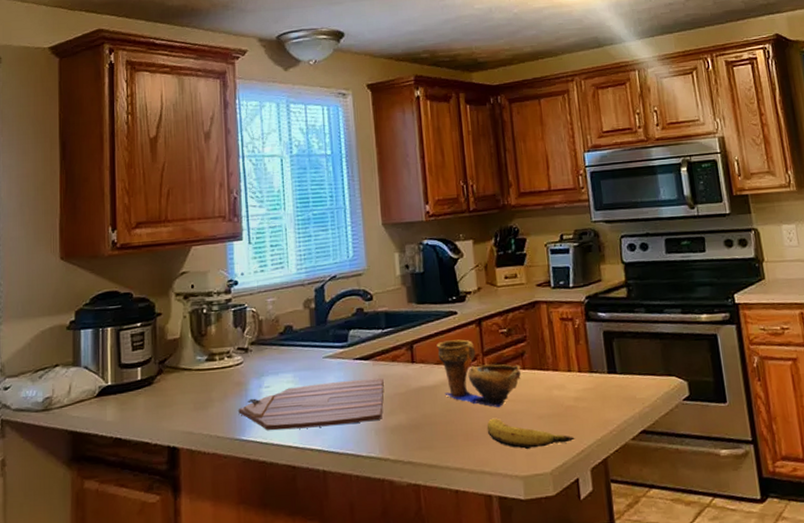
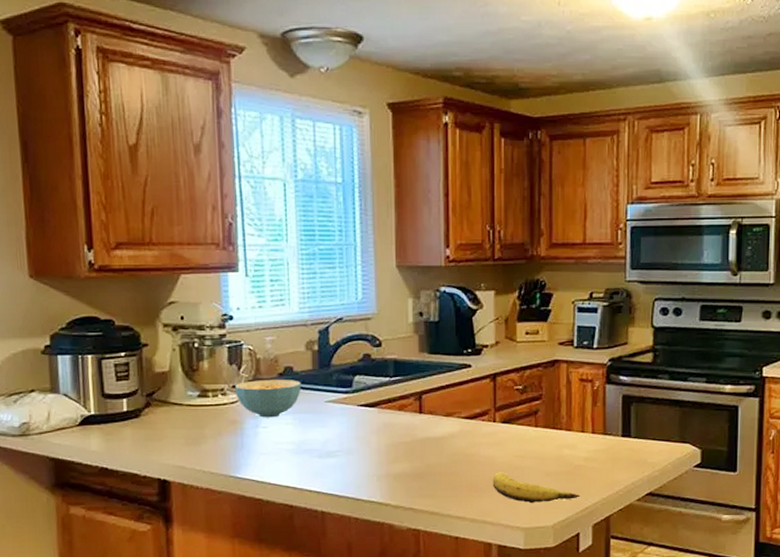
cutting board: present [238,378,384,430] -> none [233,425,389,470]
cereal bowl: none [239,338,301,378] -> present [234,380,301,418]
decorative bowl: present [437,339,522,408] -> none [447,393,533,463]

